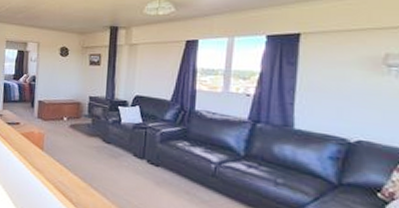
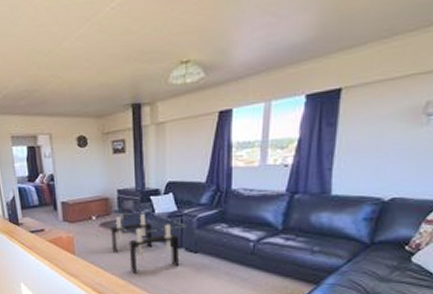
coffee table: none [76,118,149,178] -> present [106,212,185,274]

